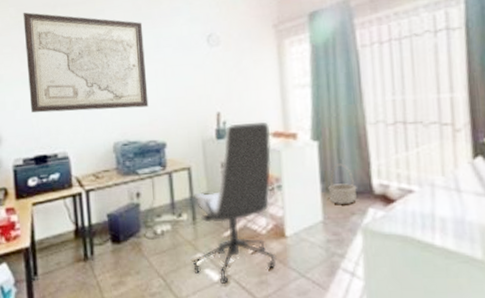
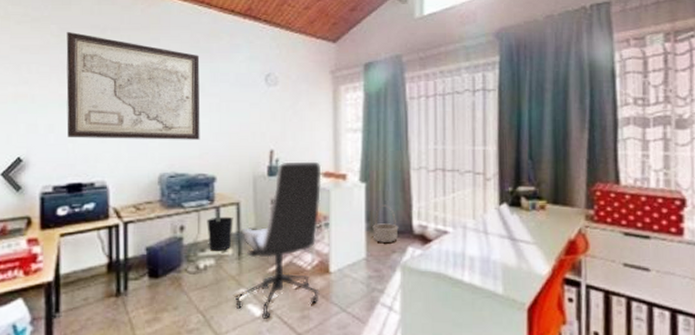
wastebasket: none [160,182,186,216] -> present [207,216,233,251]

